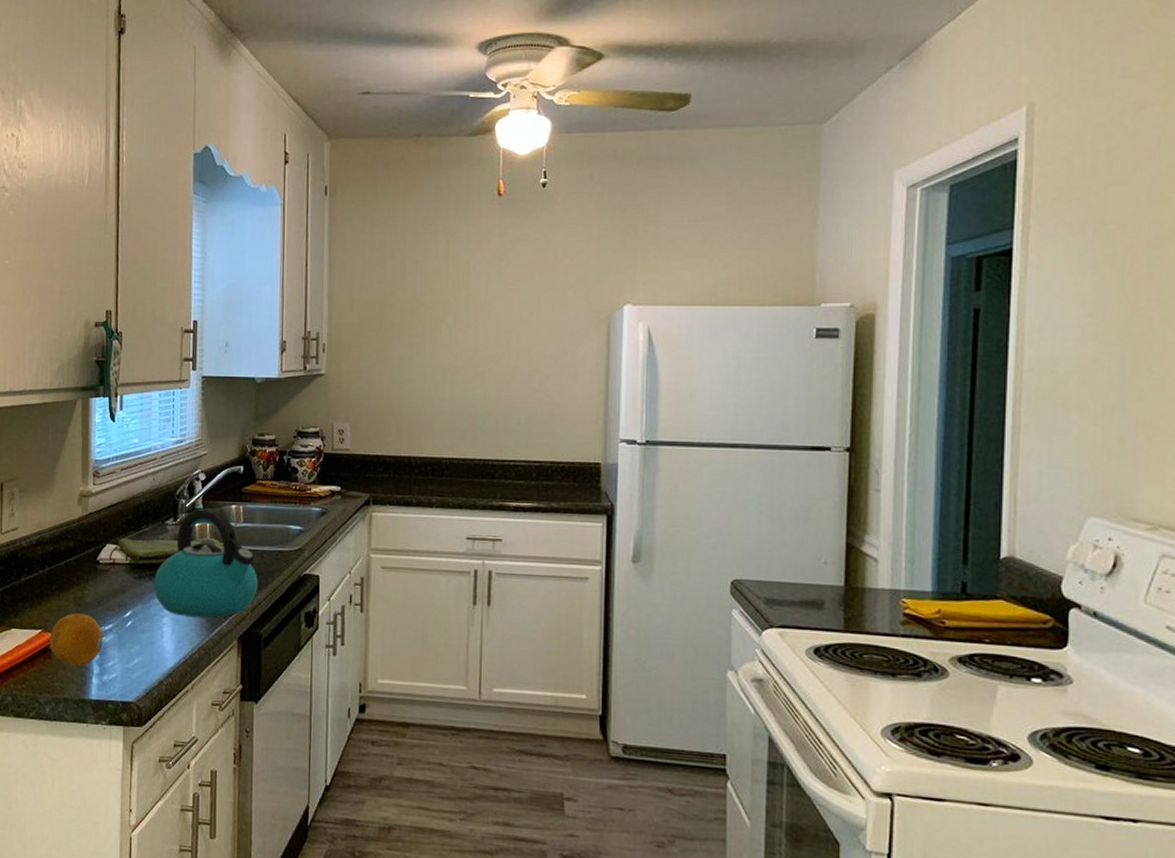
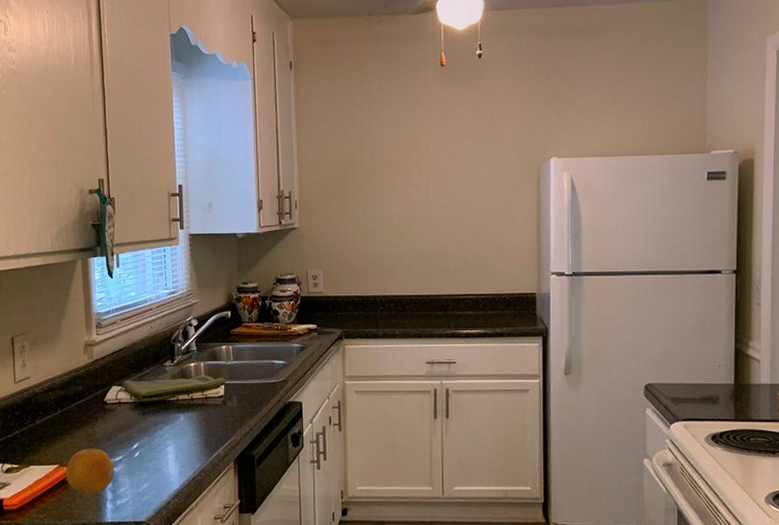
kettle: present [153,508,259,618] -> none [156,350,250,444]

